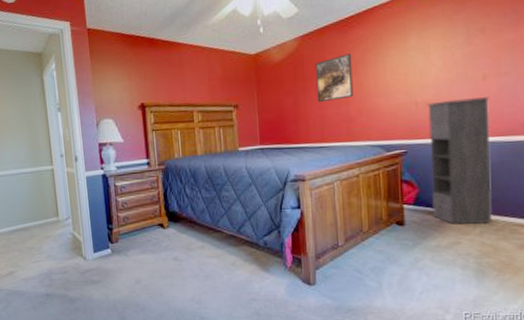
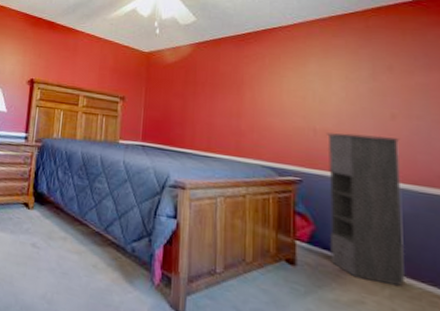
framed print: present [315,54,353,103] -> none [206,67,247,111]

